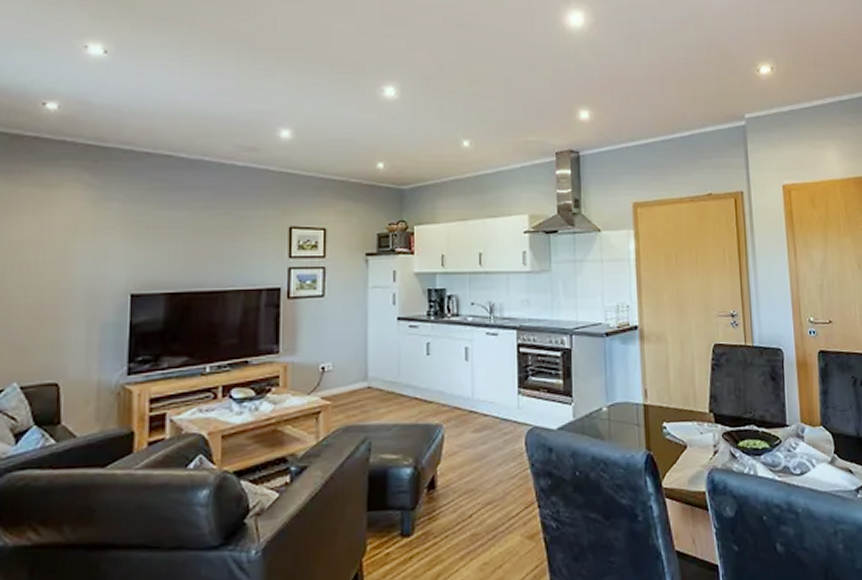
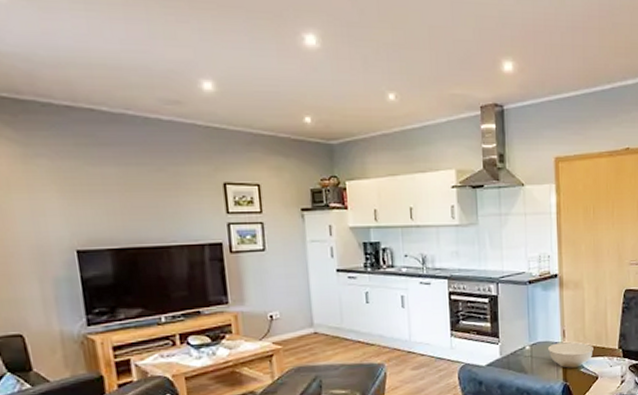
bowl: none [628,403,680,435] -> present [548,342,593,368]

